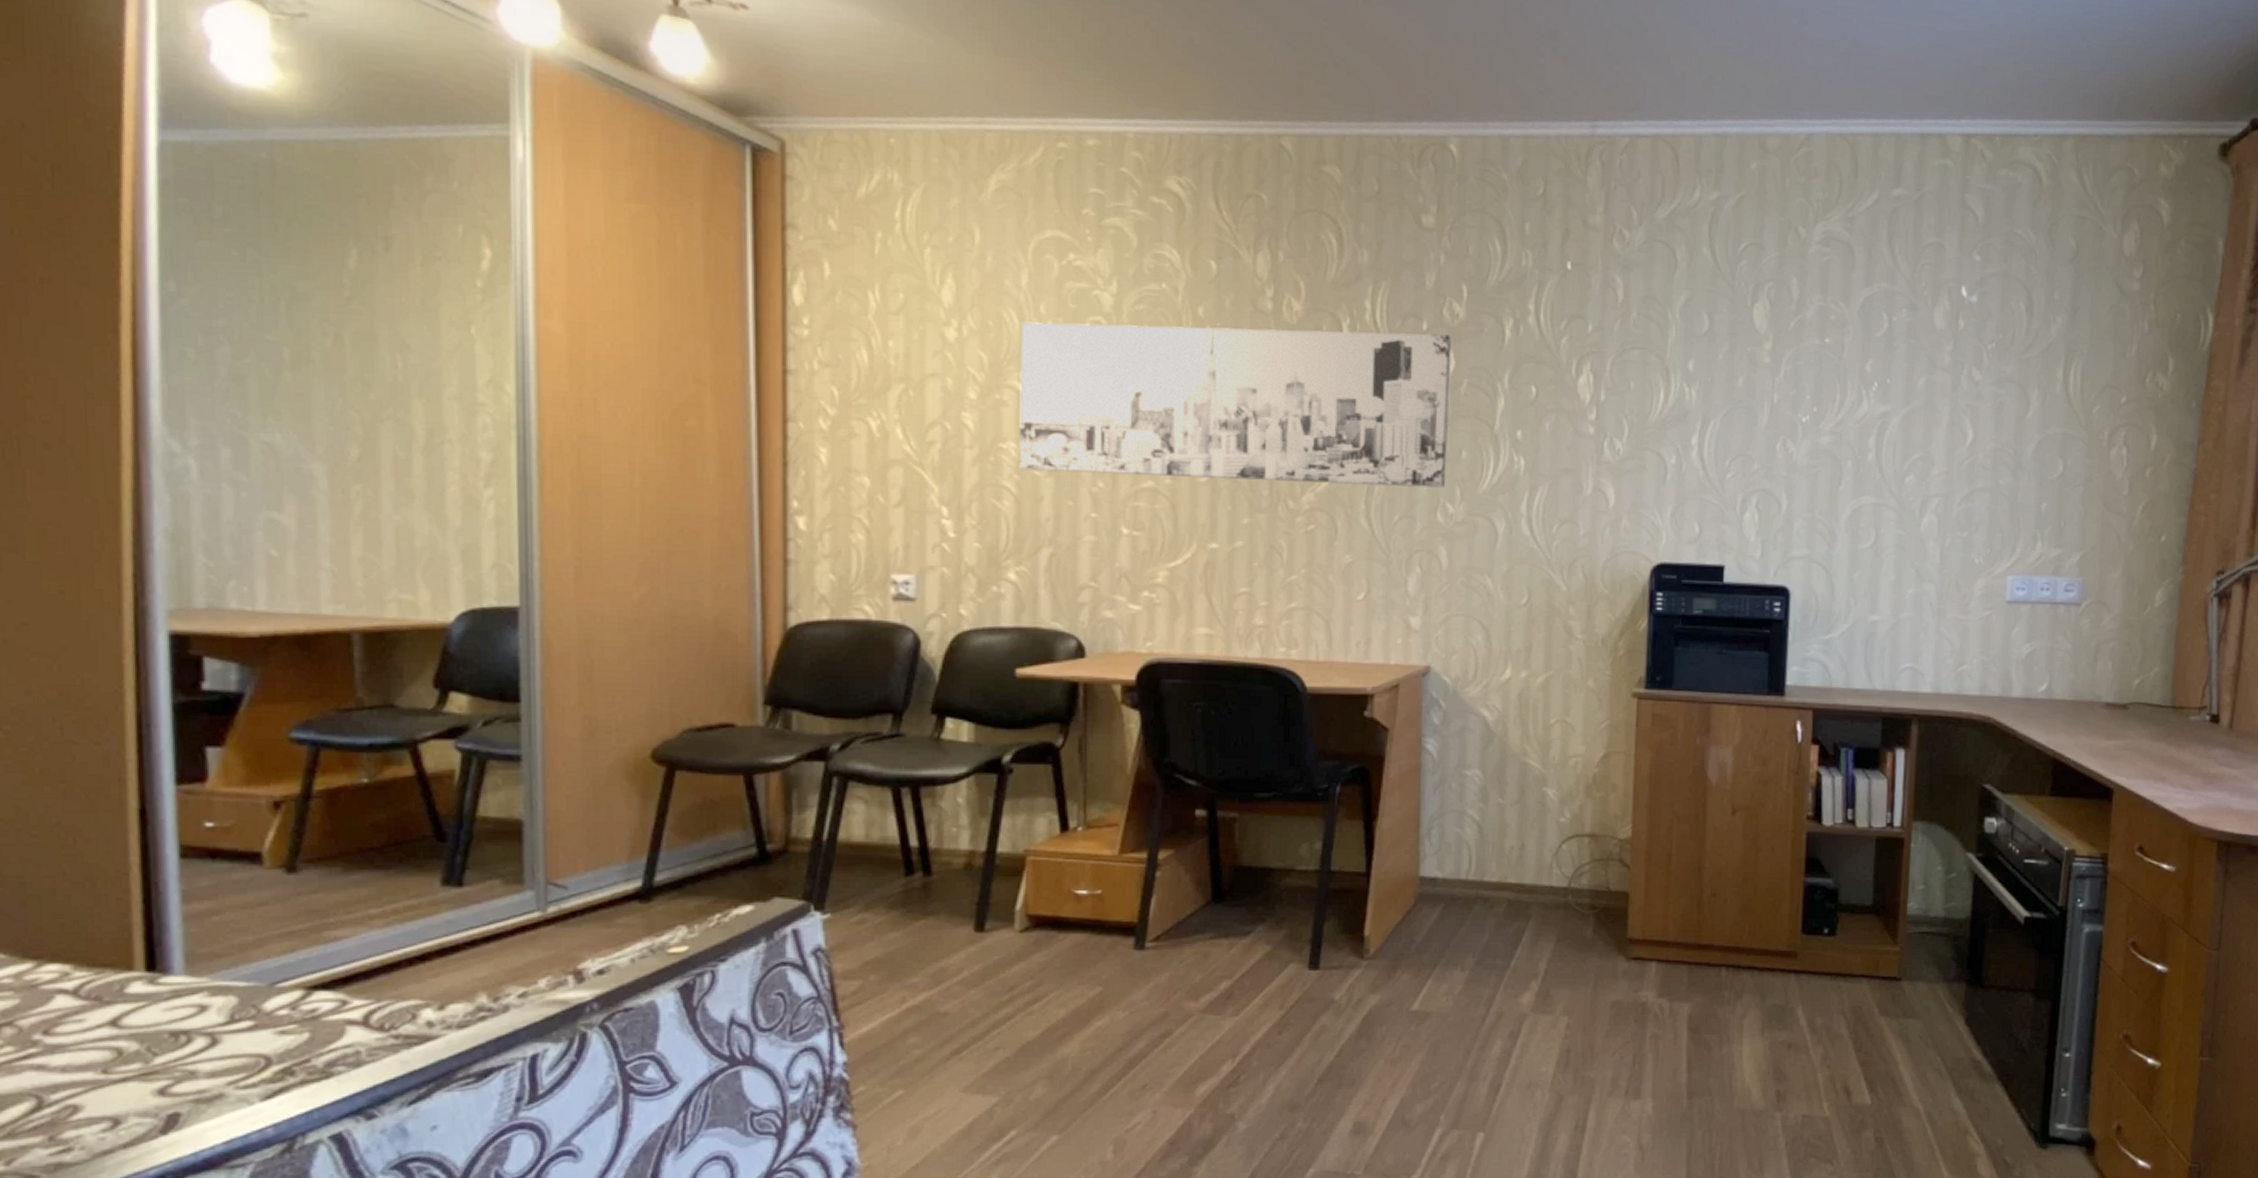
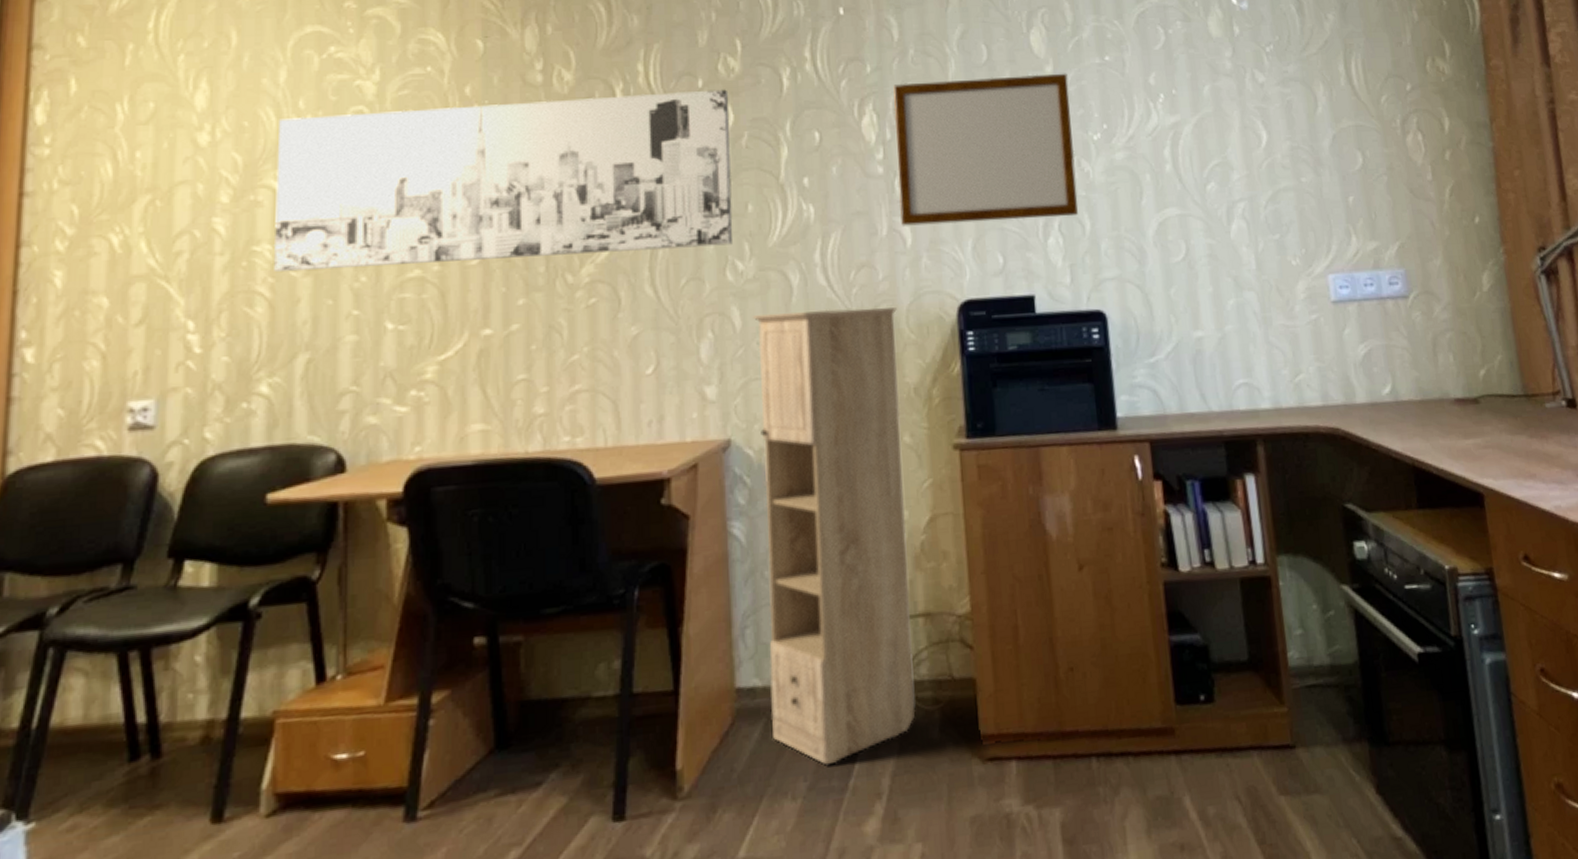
storage cabinet: none [1449,557,1594,947] -> present [752,307,916,766]
writing board: none [1606,345,1786,493] -> present [893,73,1079,226]

